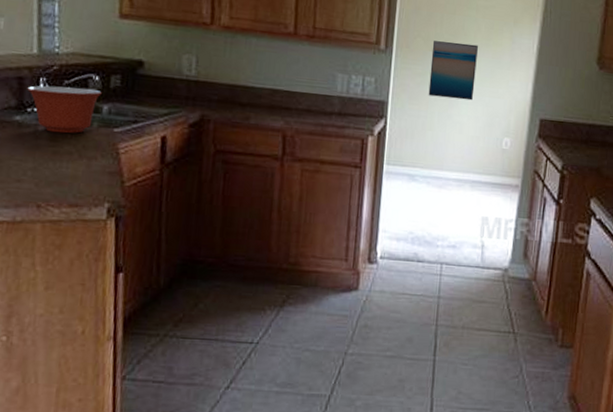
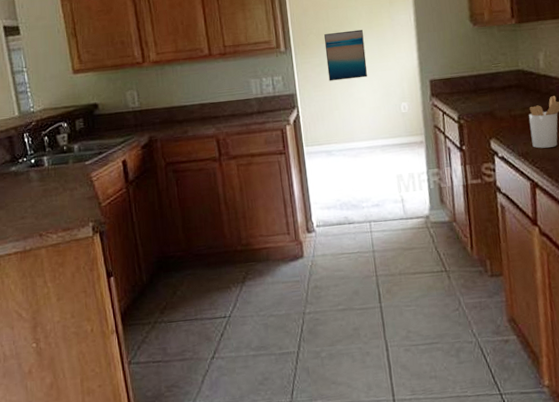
mixing bowl: present [26,85,102,134] -> none [15,134,71,175]

